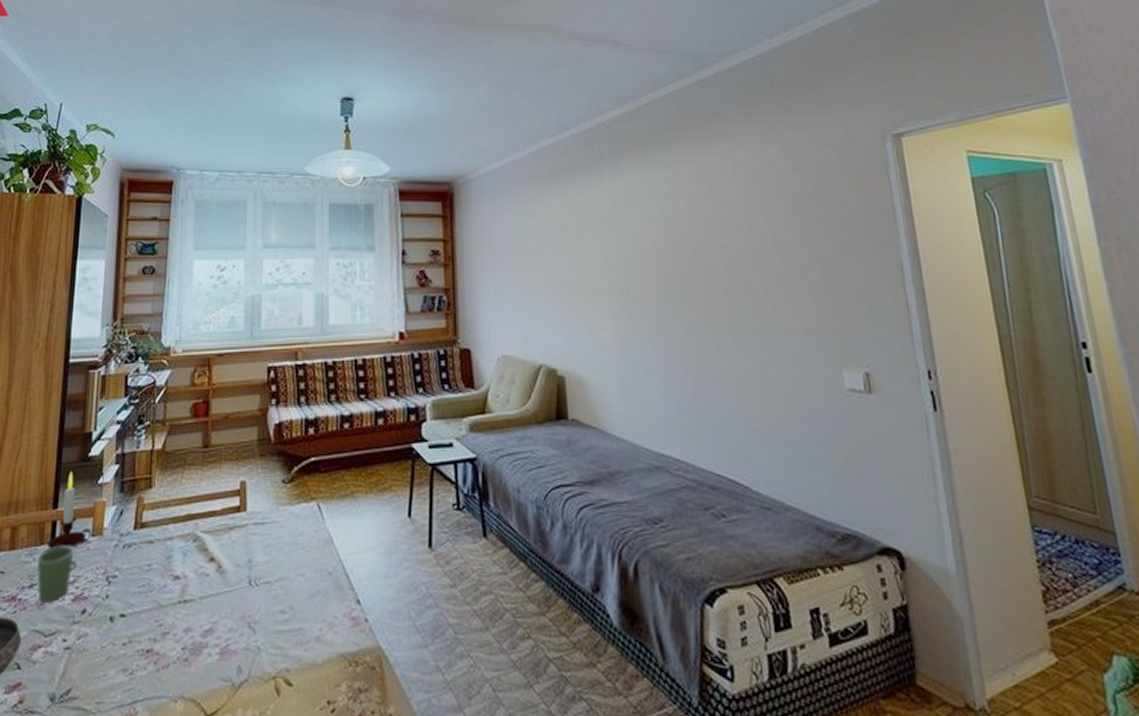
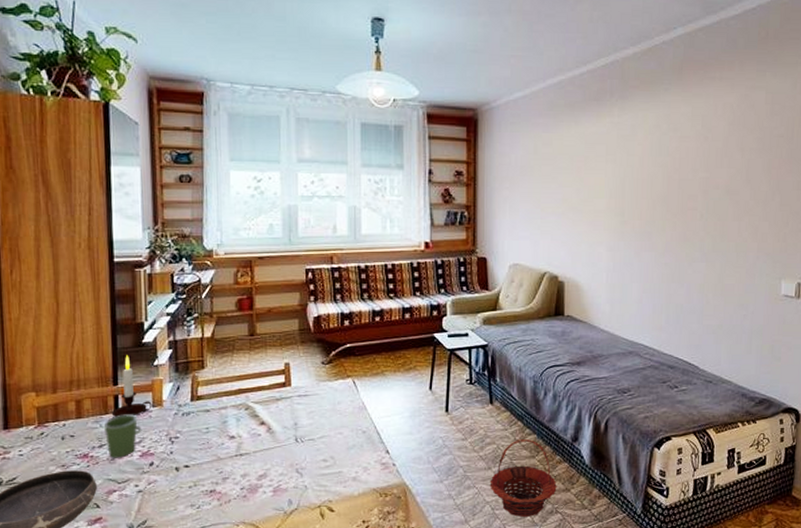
basket: none [488,586,578,706] -> present [489,438,557,518]

